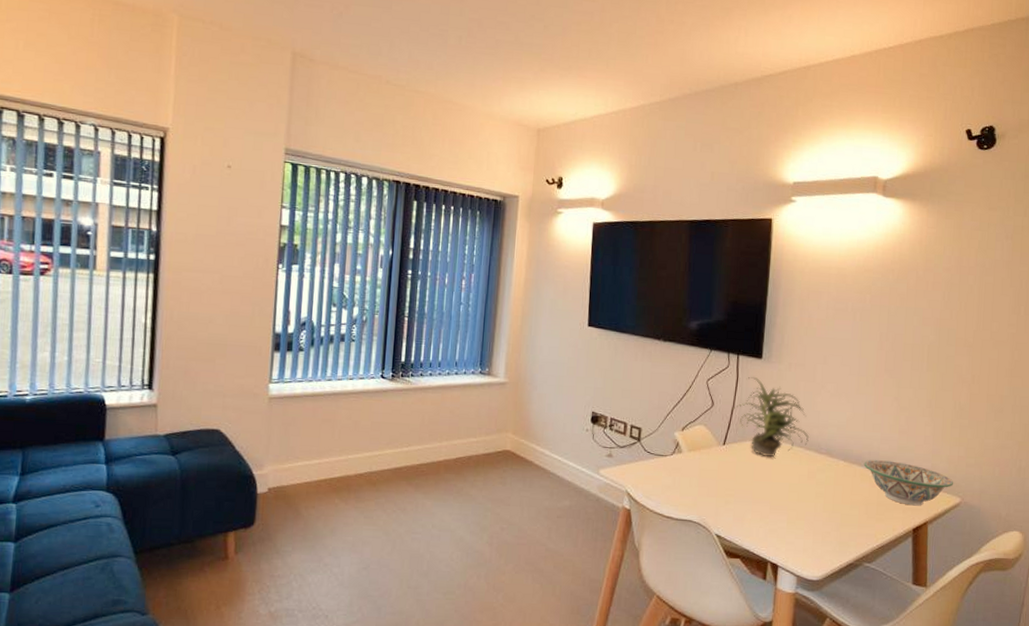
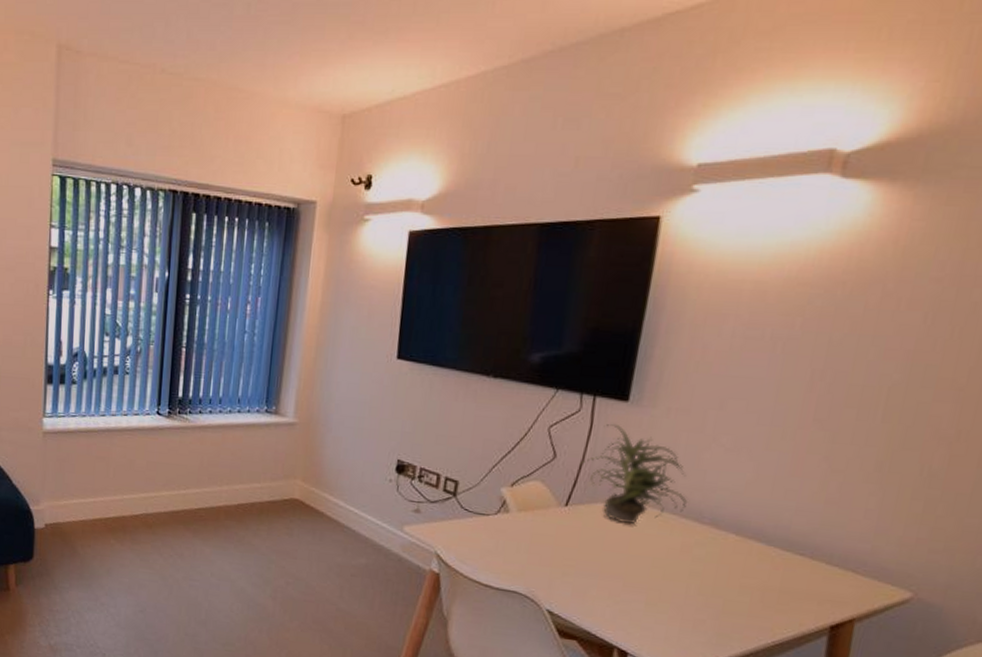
decorative bowl: present [863,460,954,506] -> none [765,535,905,599]

